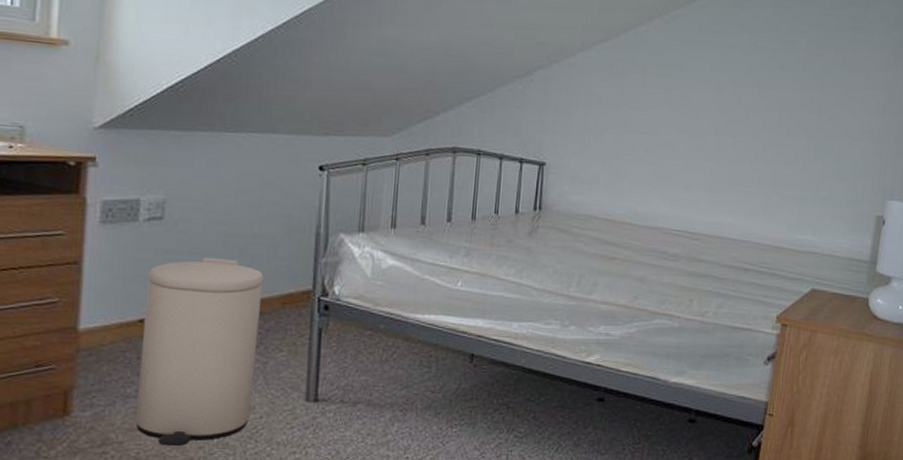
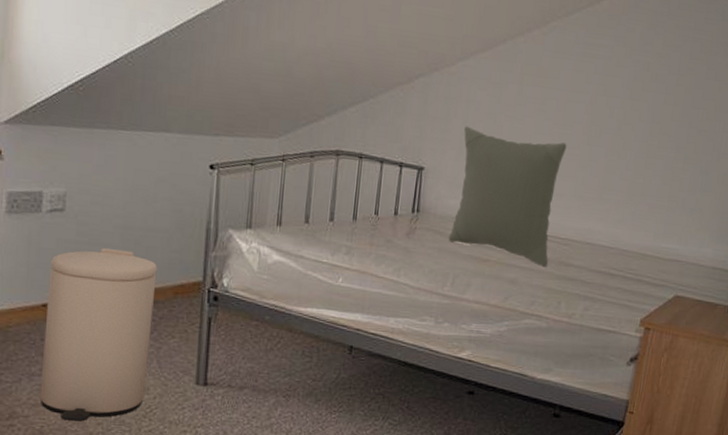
pillow: none [572,118,694,263] -> present [448,125,567,267]

